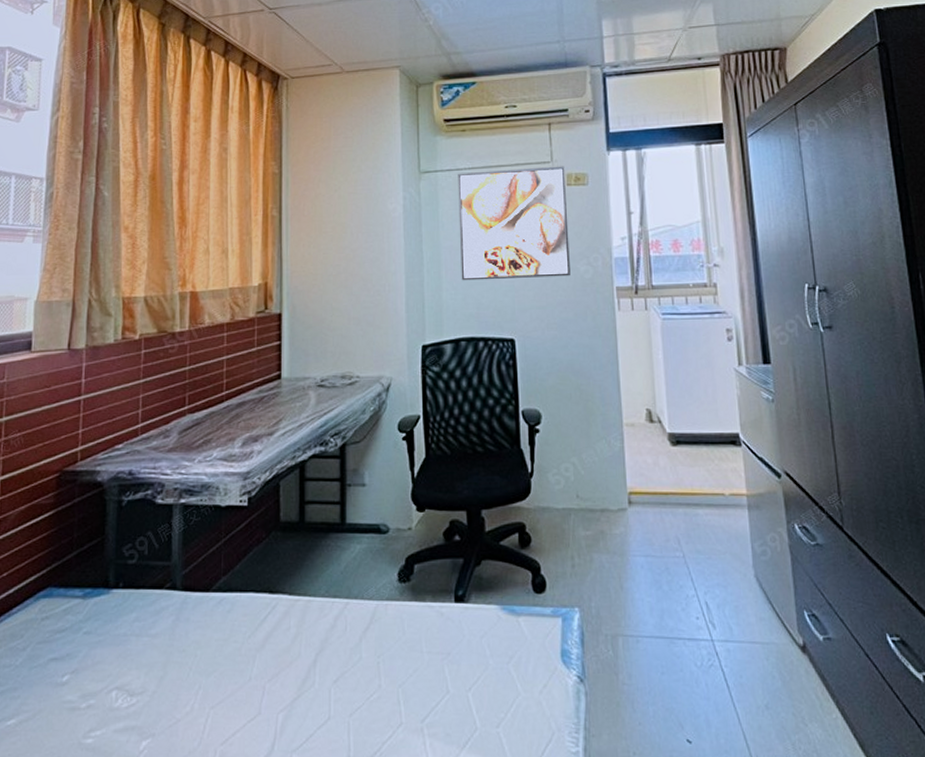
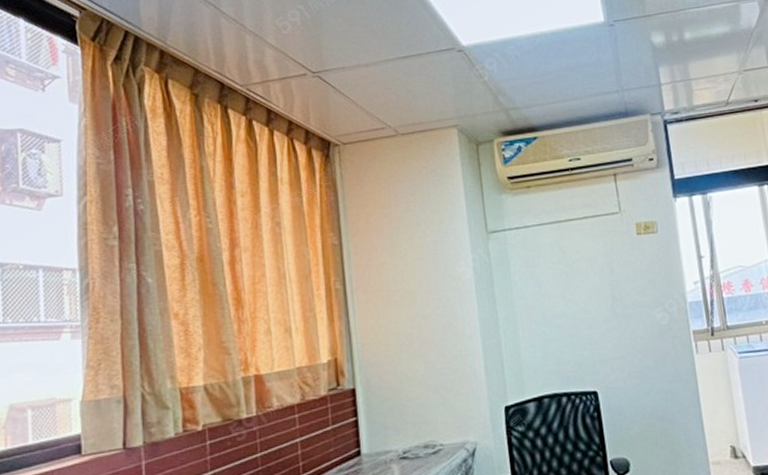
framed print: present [458,166,570,281] -> none [526,215,647,338]

